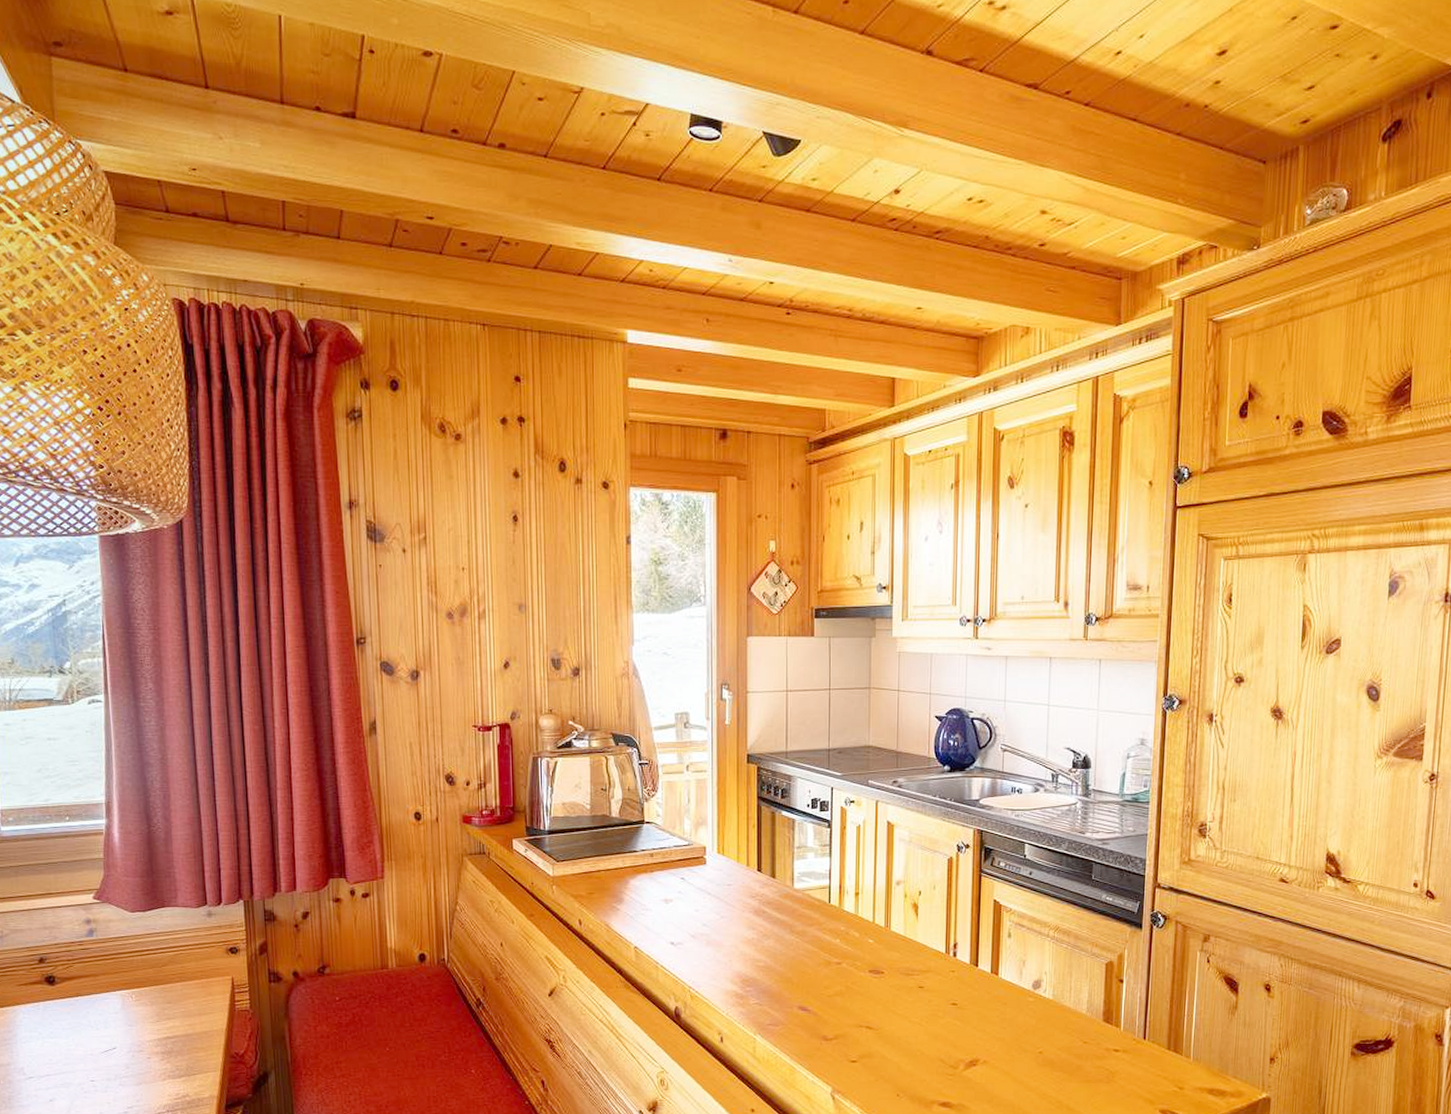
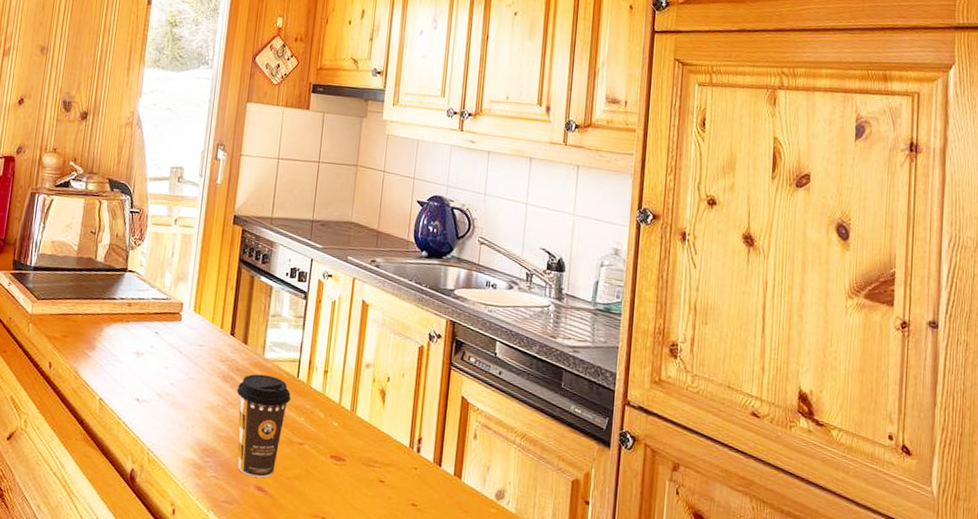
coffee cup: none [770,904,824,999] -> present [236,373,291,478]

